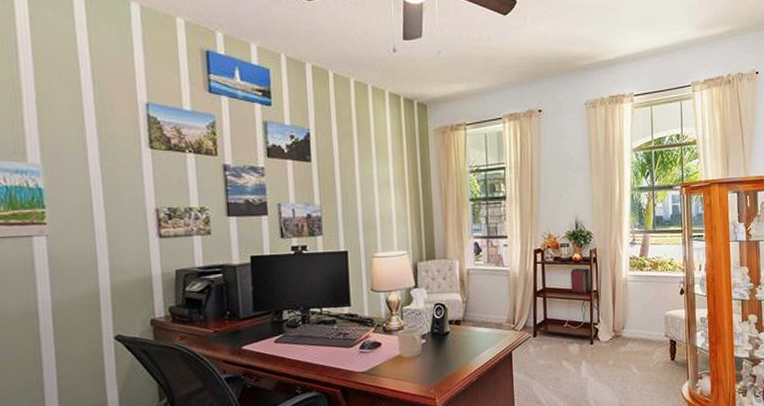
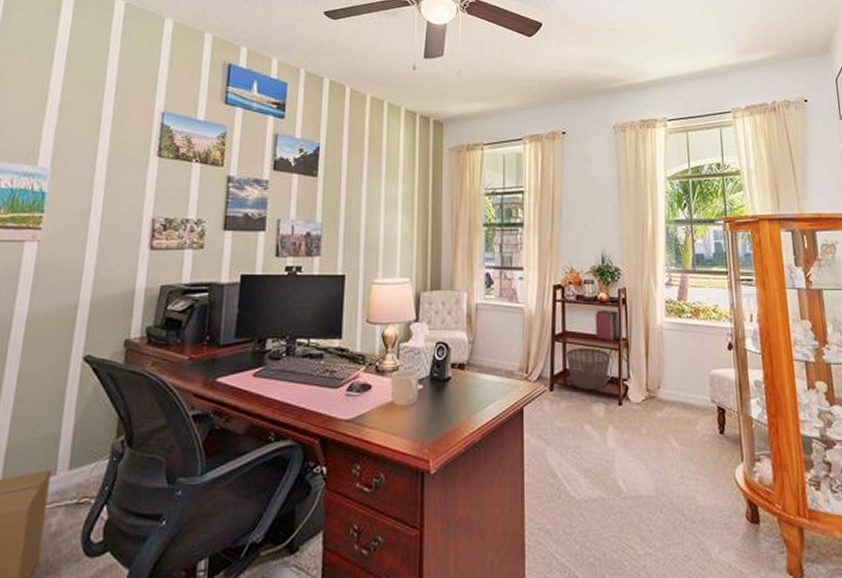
basket: none [545,299,584,334] -> present [565,348,611,390]

